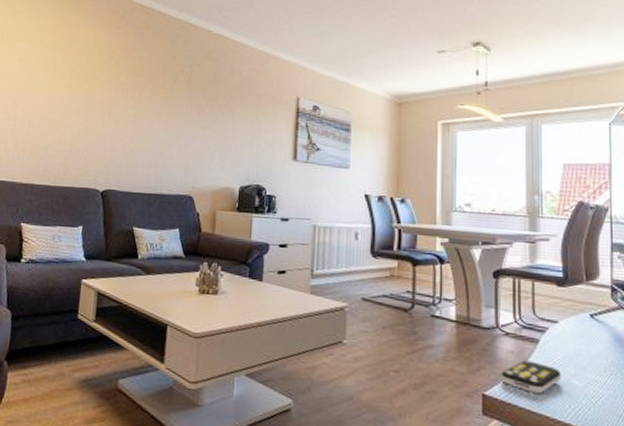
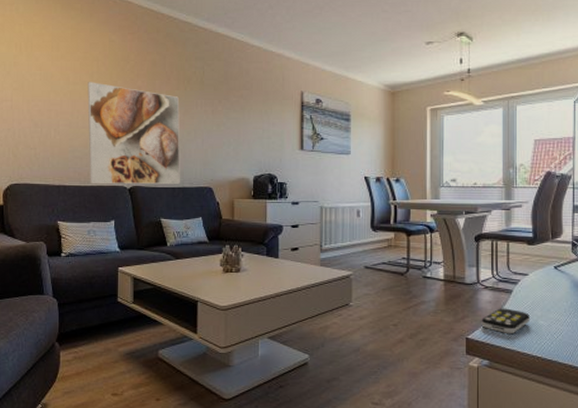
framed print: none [60,75,163,190] -> present [87,82,180,185]

